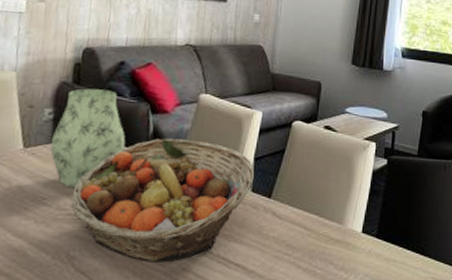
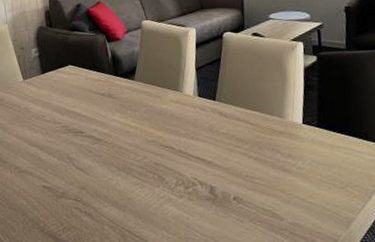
vase: present [50,88,126,188] -> none [40,28,93,107]
fruit basket: present [70,138,255,262] -> none [62,59,199,159]

